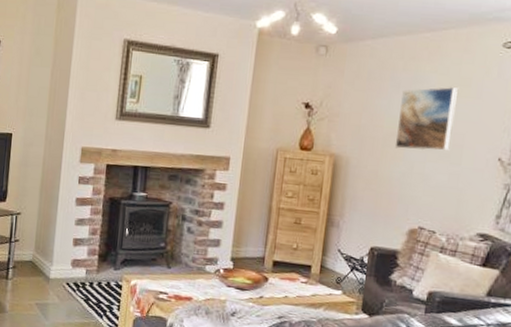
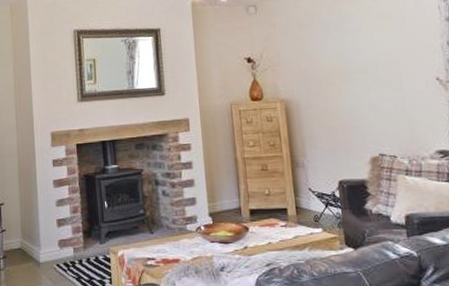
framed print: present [394,86,458,151] -> none [332,21,388,85]

